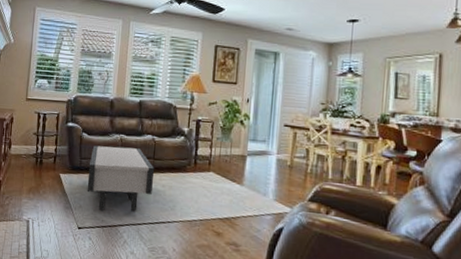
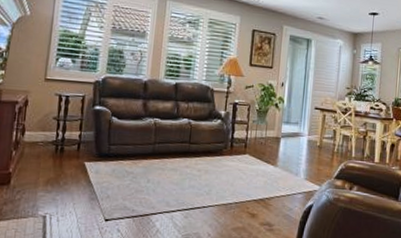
coffee table: present [87,145,155,212] -> none [116,130,191,199]

